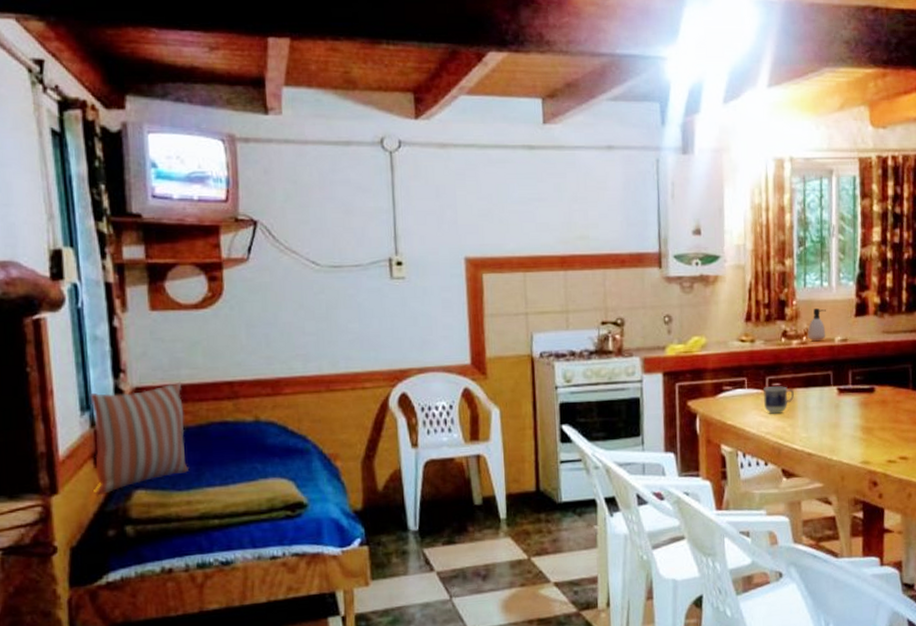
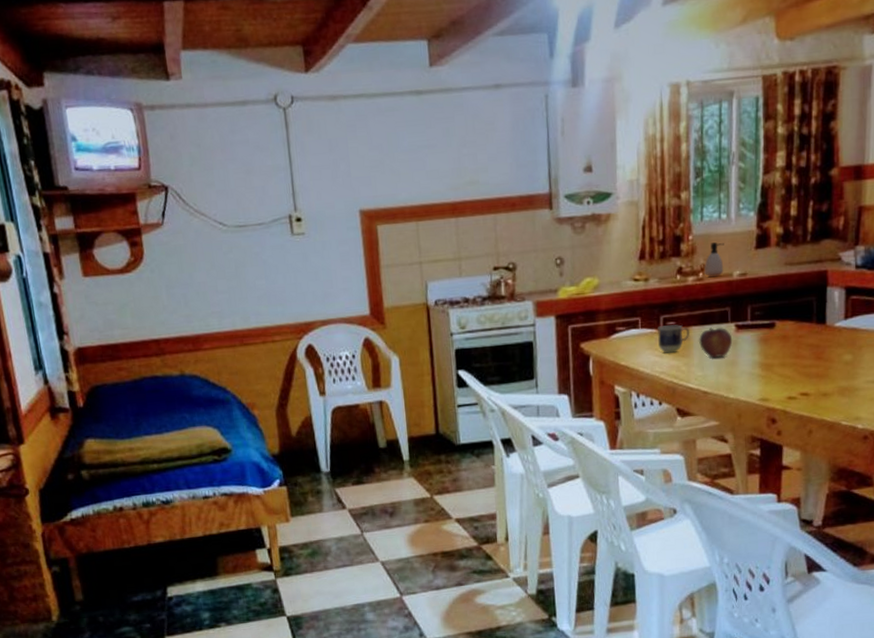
pillow: present [90,381,190,496] -> none [41,341,129,445]
fruit: none [802,390,835,421] -> present [698,327,733,359]

